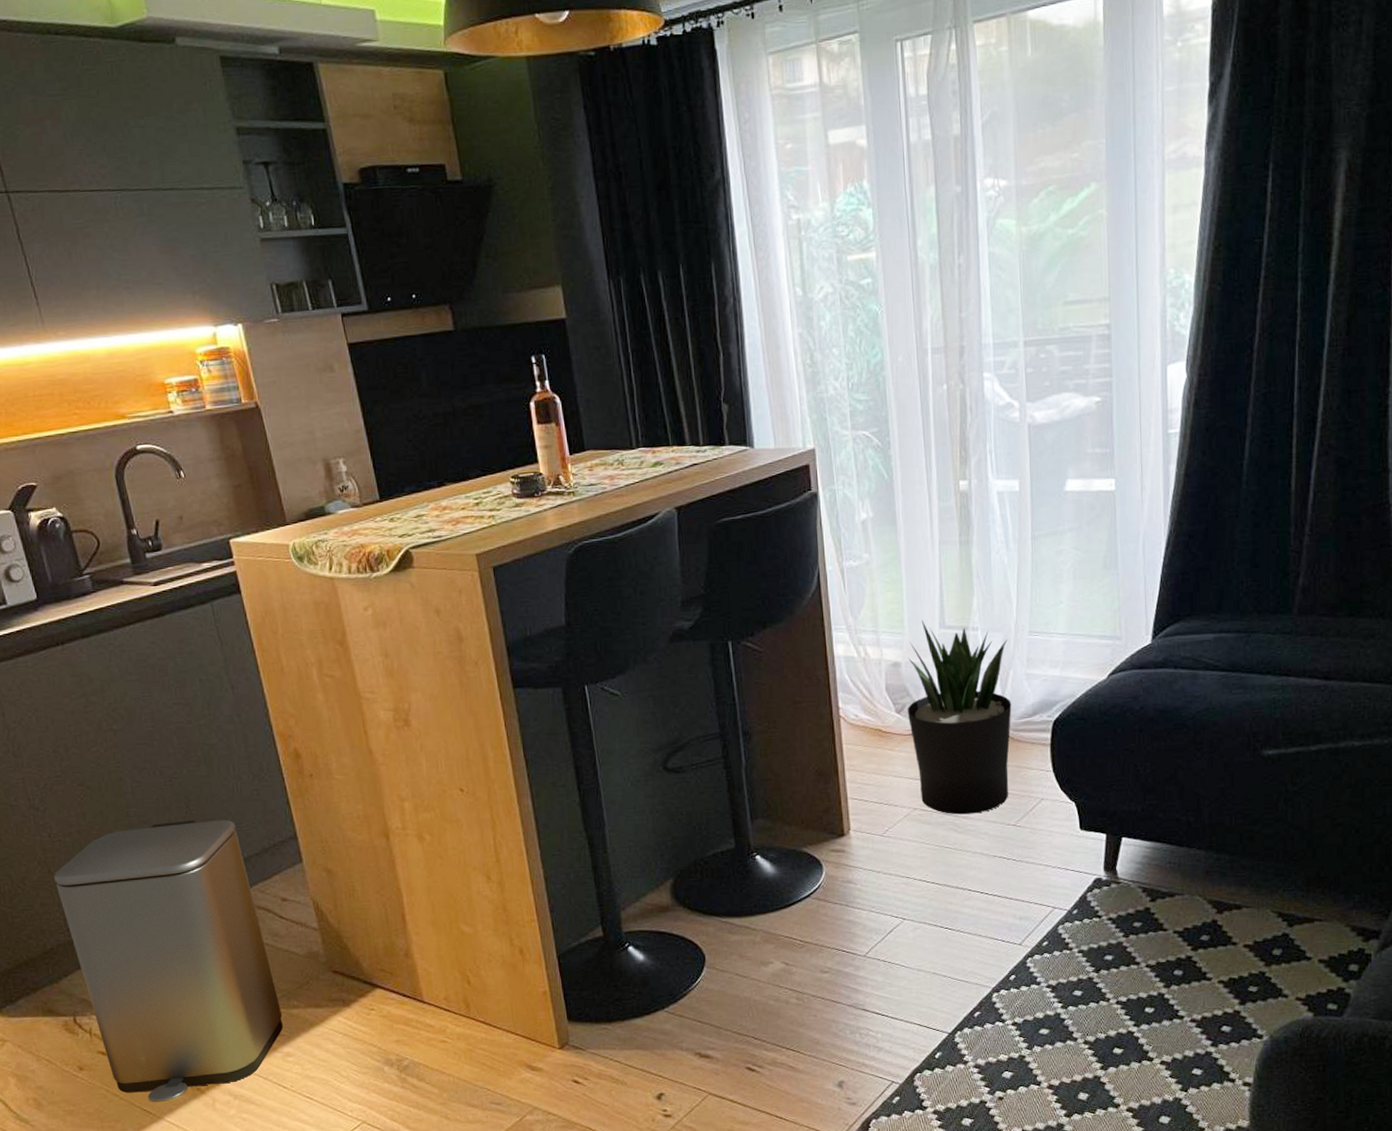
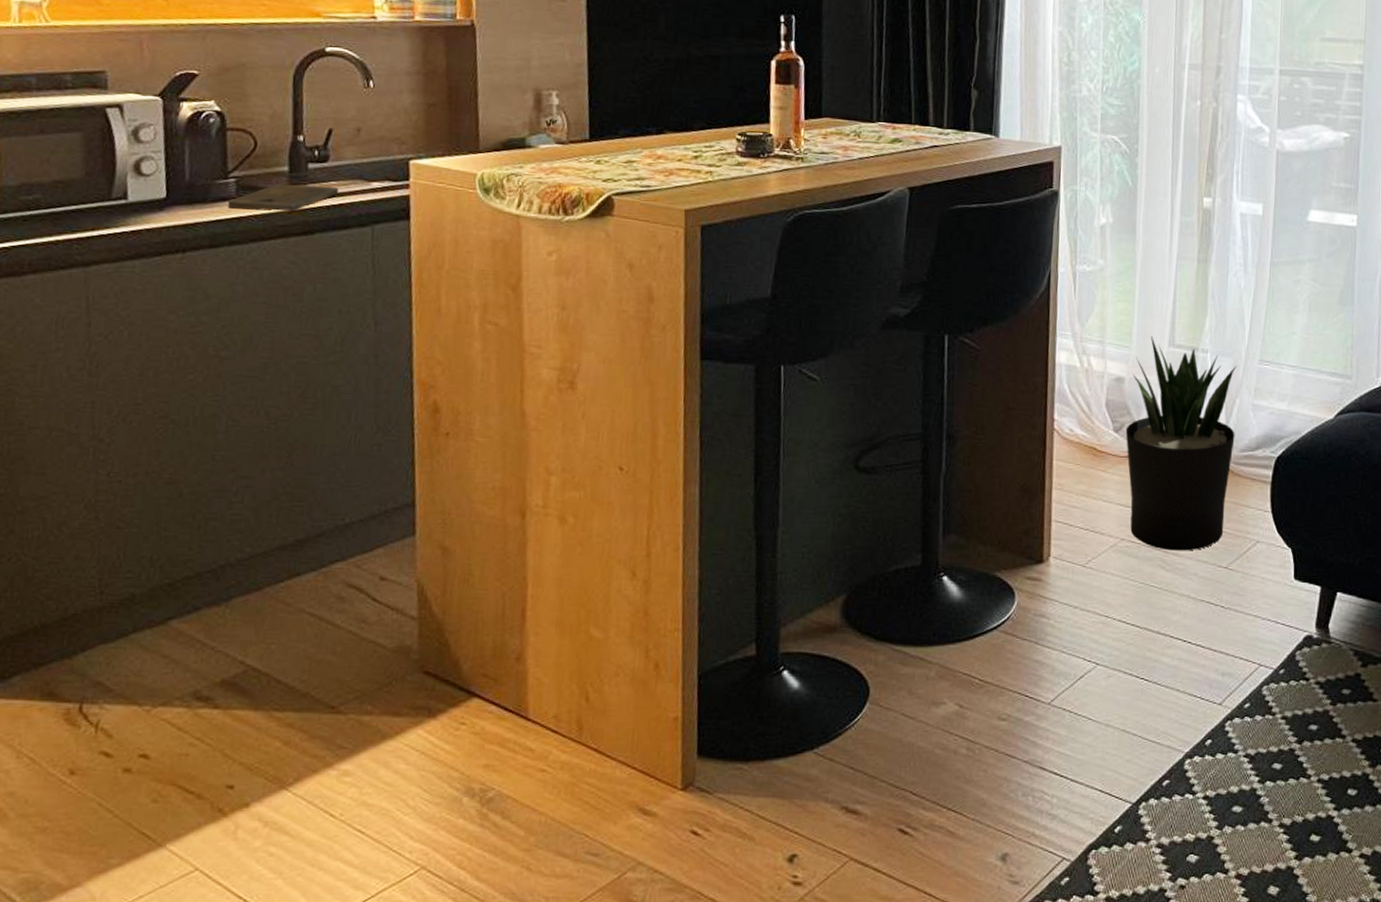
pedal bin: present [54,819,283,1103] -> none [100,472,350,825]
cutting board: none [88,572,177,602] -> present [227,184,339,212]

